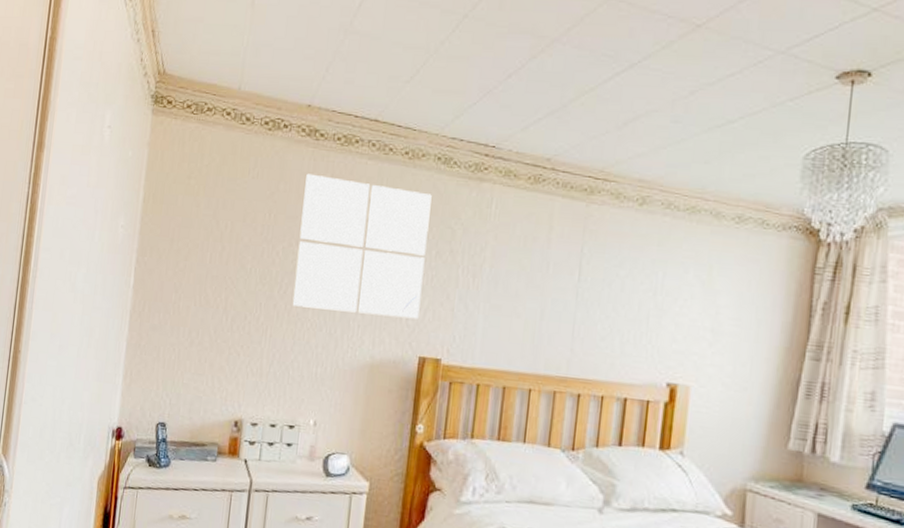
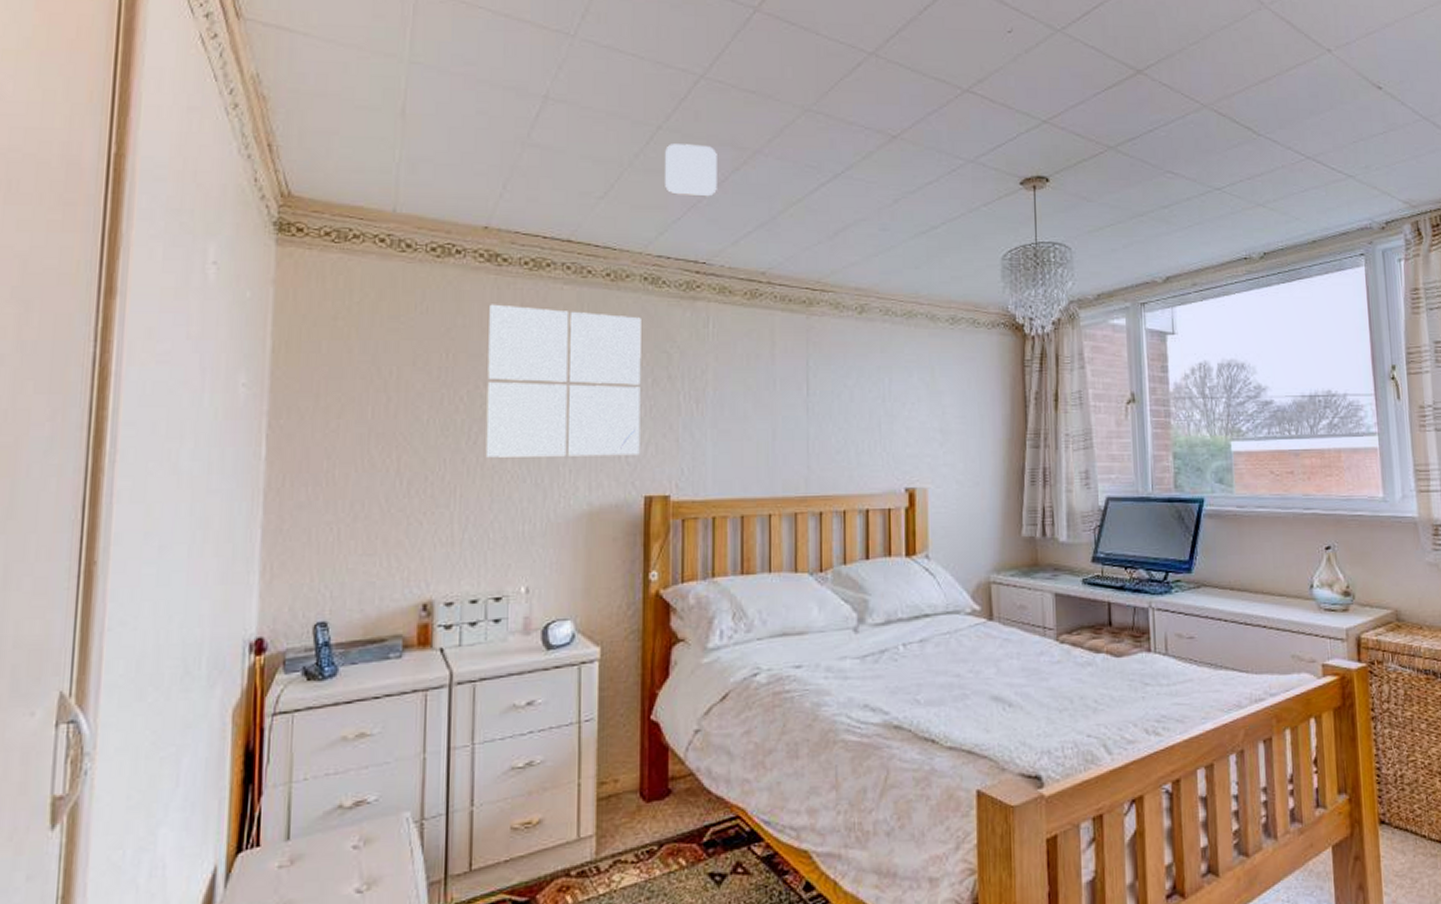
smoke detector: none [465,32,517,84] -> present [665,144,717,197]

